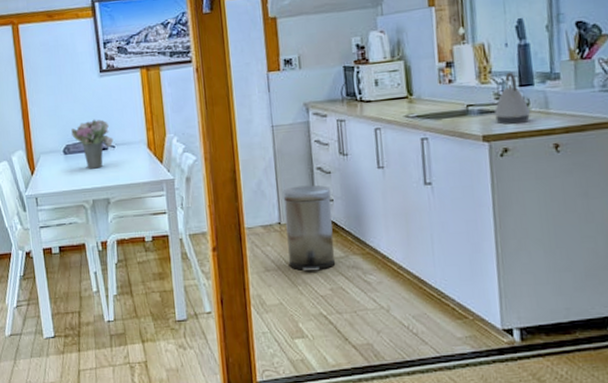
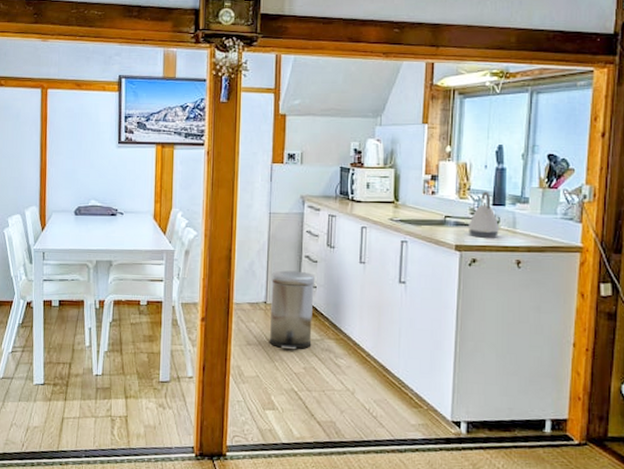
flower bouquet: present [71,119,114,169] -> none [84,186,123,232]

